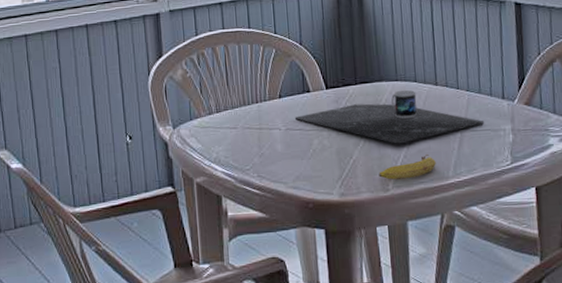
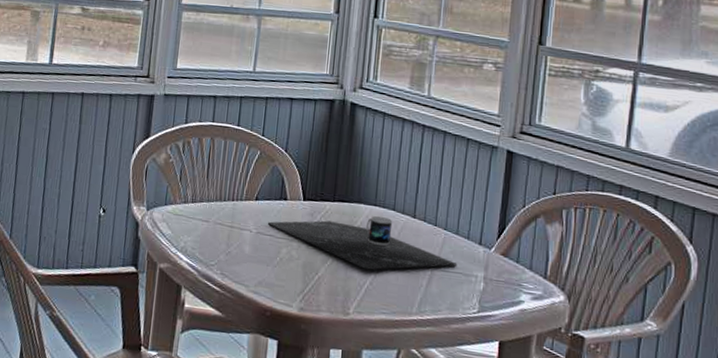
banana: present [378,153,436,180] -> none [341,285,401,307]

